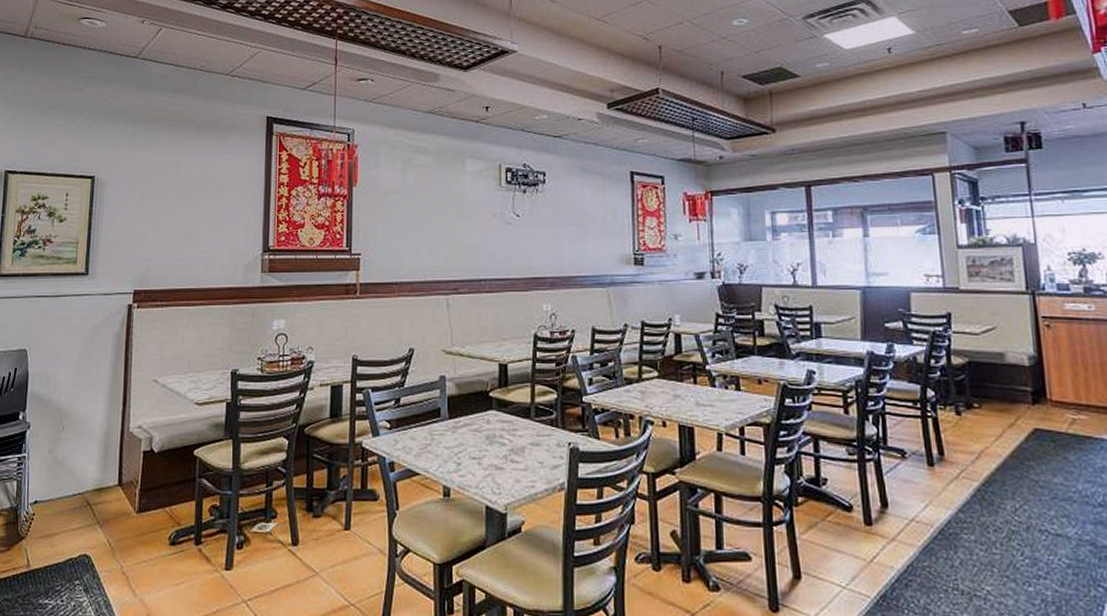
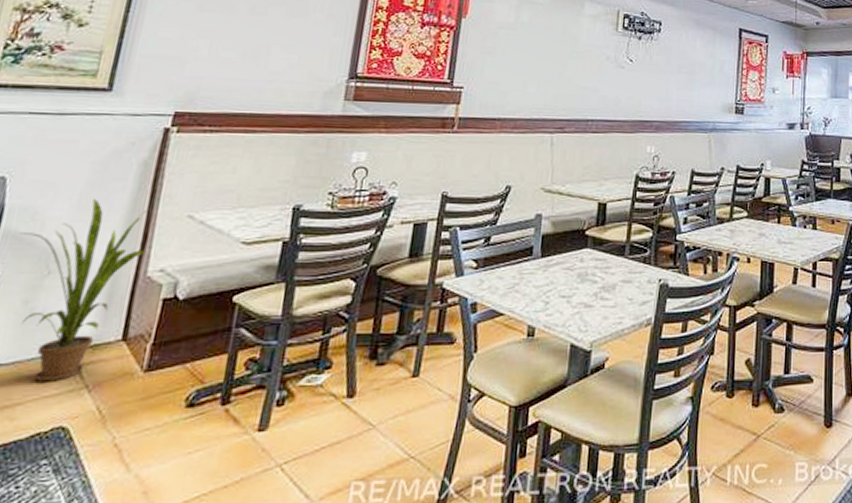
house plant: none [41,366,127,517] -> present [20,198,152,382]

